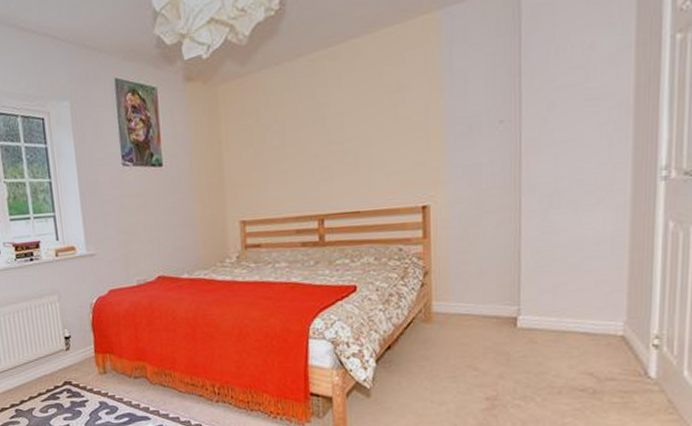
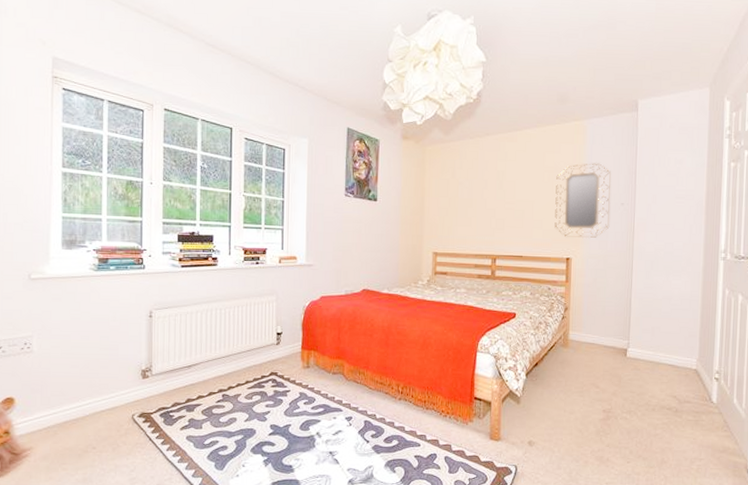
home mirror: none [400,68,484,178] -> present [554,163,611,238]

